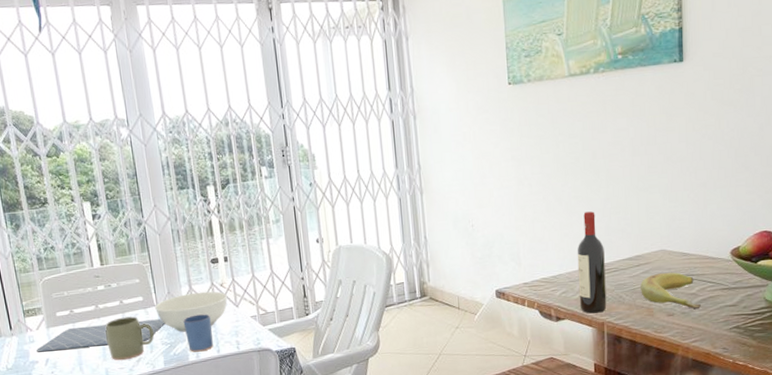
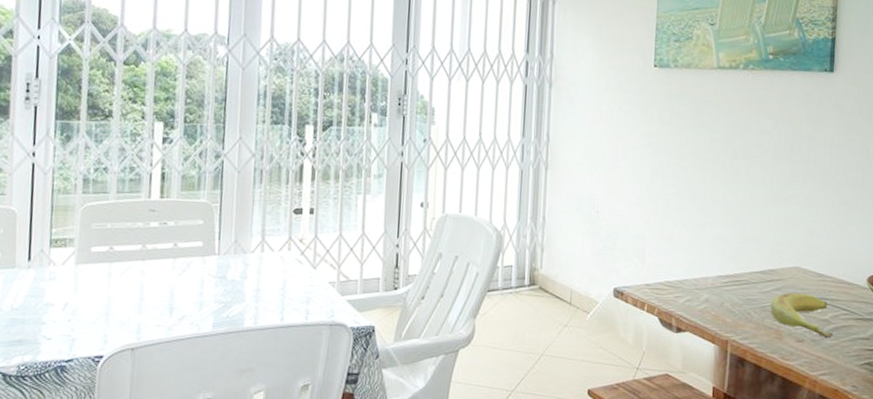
placemat: present [36,319,164,352] -> none [55,268,223,296]
mug: present [105,316,154,360] -> none [146,263,208,315]
bowl: present [155,291,228,332] -> none [215,245,306,291]
mug: present [183,314,213,352] -> none [246,271,280,317]
wine bottle: present [577,211,607,314] -> none [703,214,736,329]

